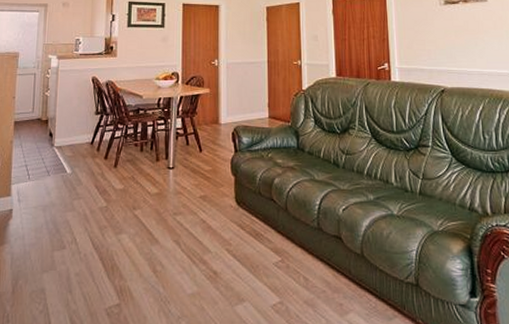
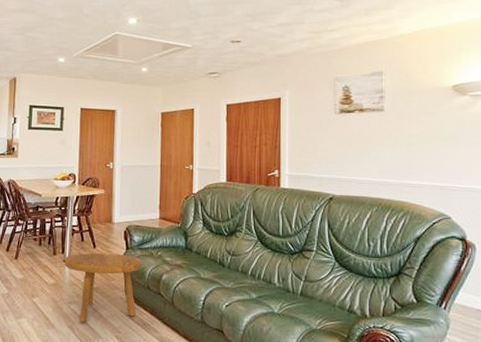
footstool: none [168,157,251,235] -> present [64,253,141,322]

